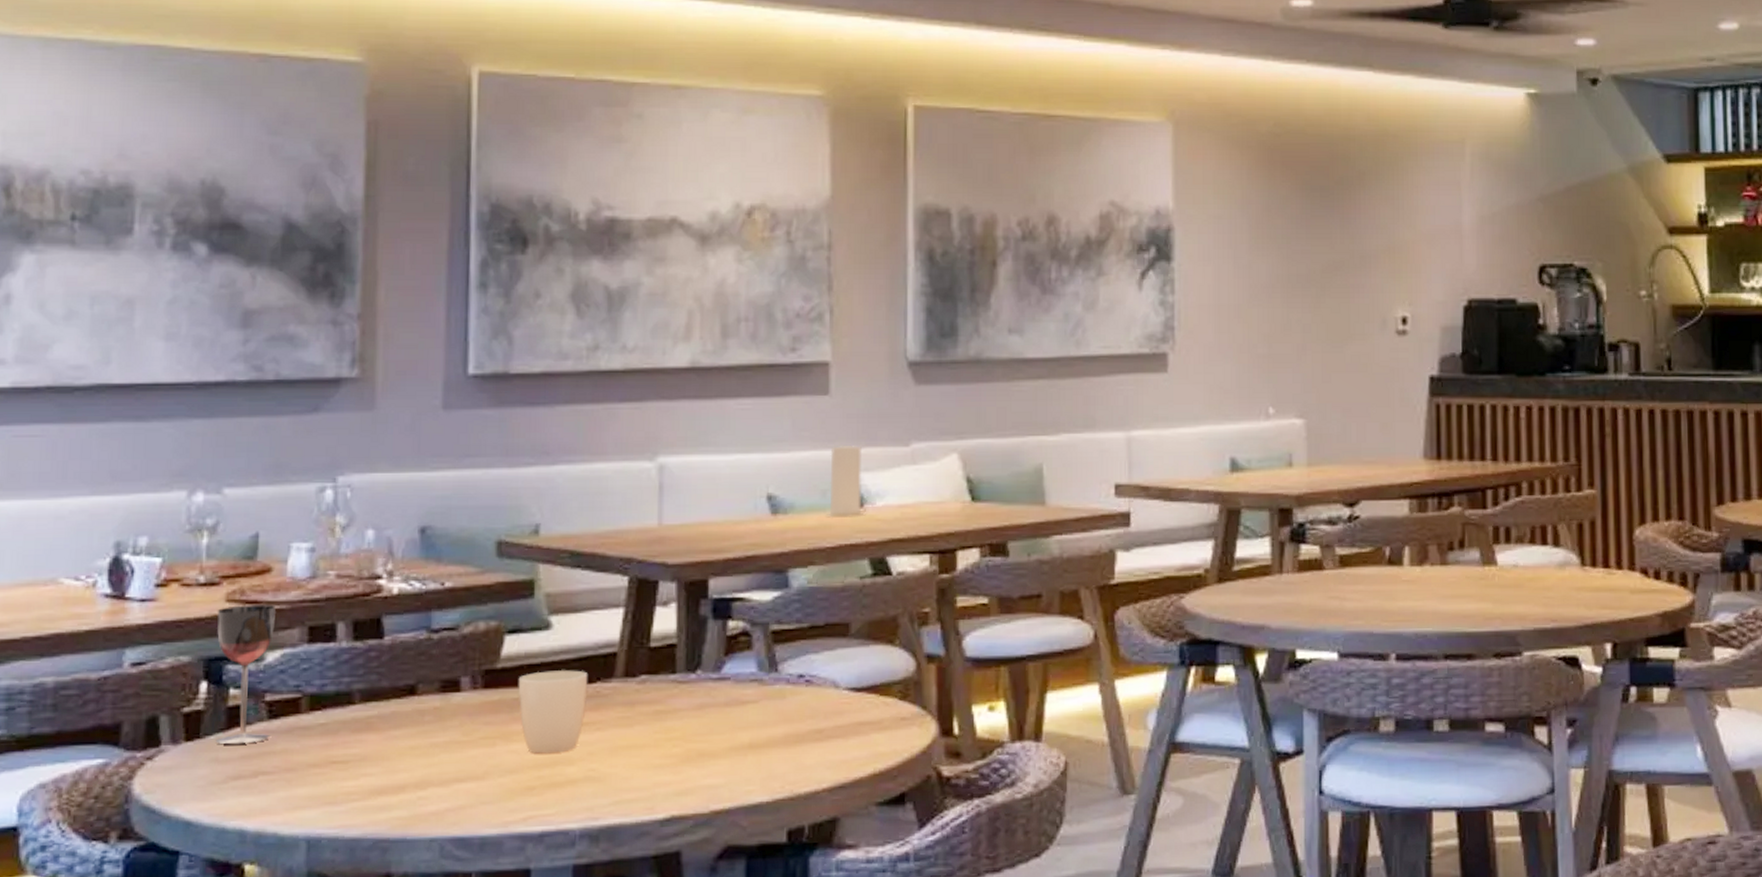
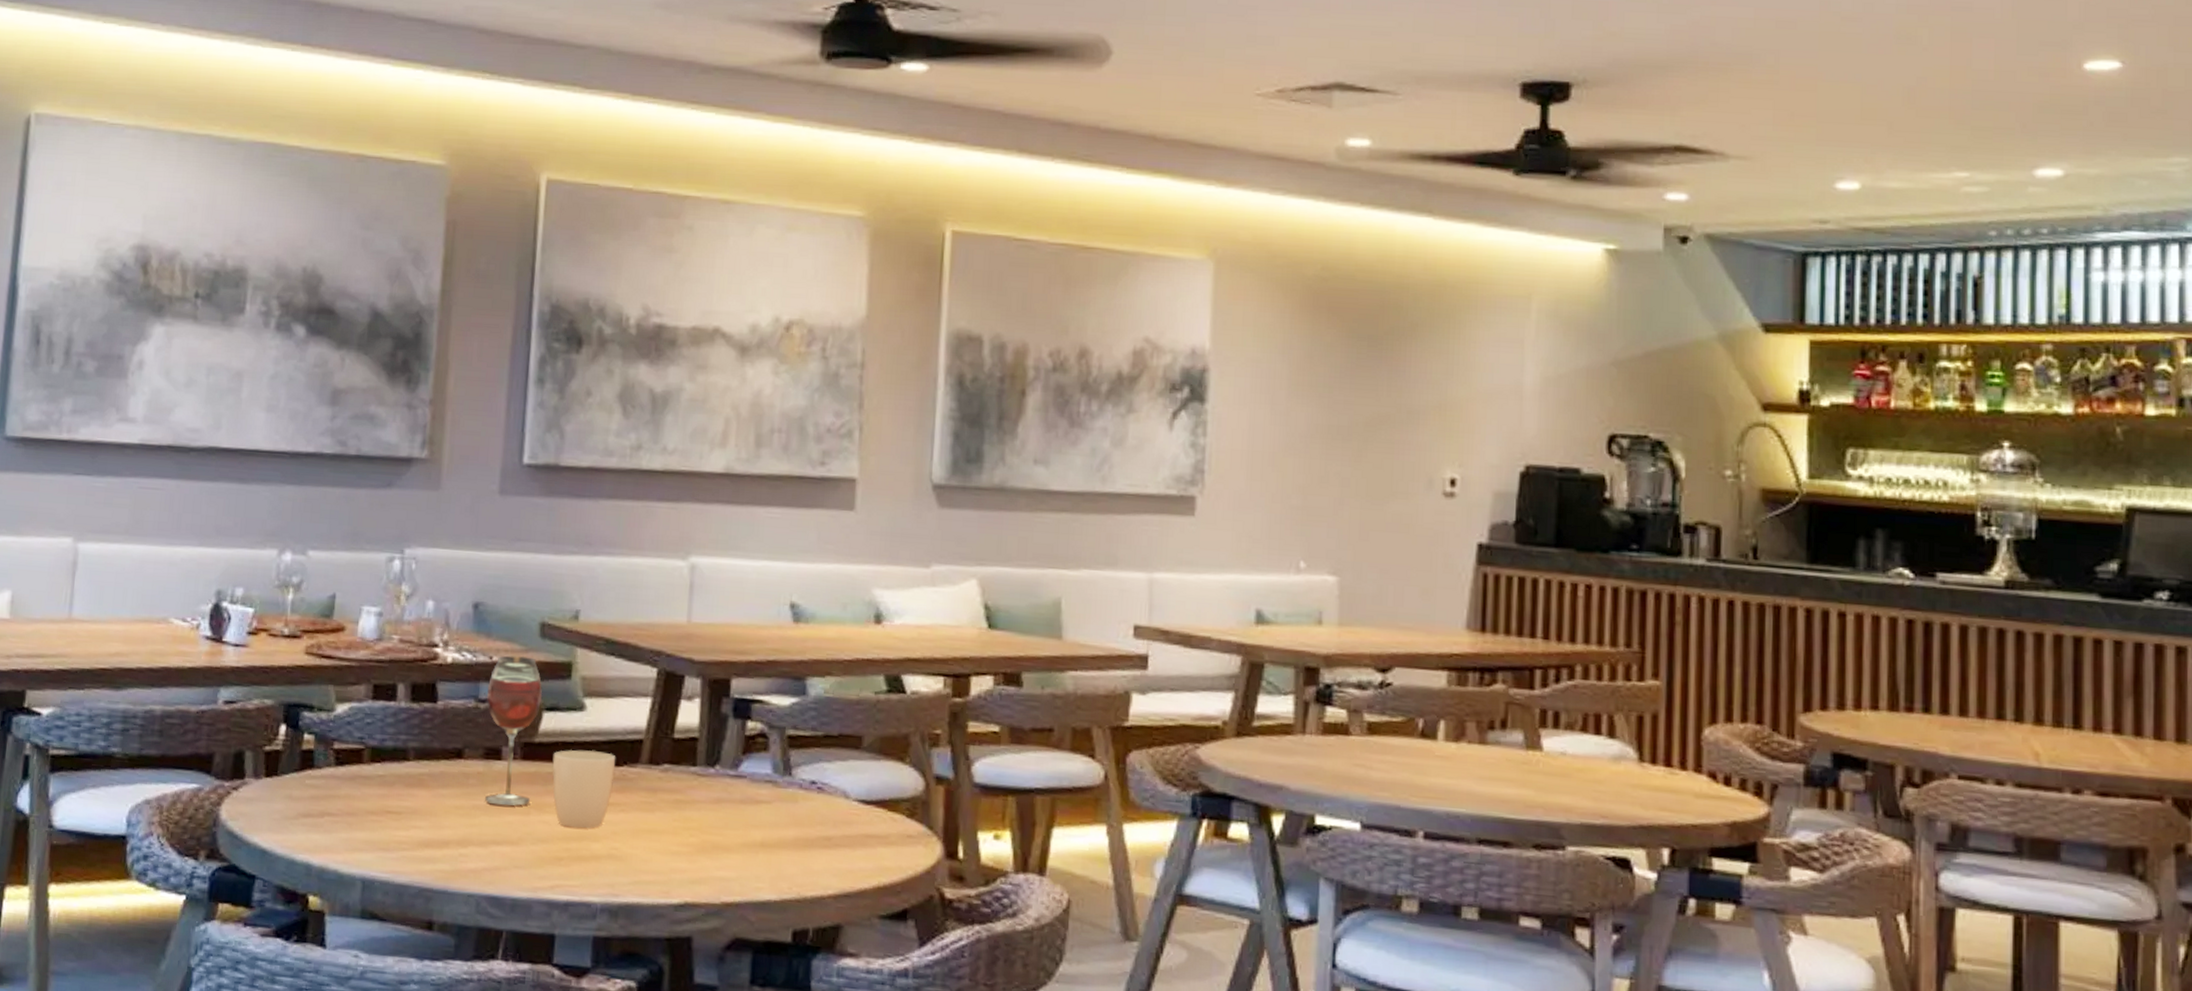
wineglass: present [215,604,275,745] -> none [290,658,346,785]
wineglass: none [439,578,502,740] -> present [485,655,542,806]
candle: present [825,445,866,519] -> none [844,561,884,634]

